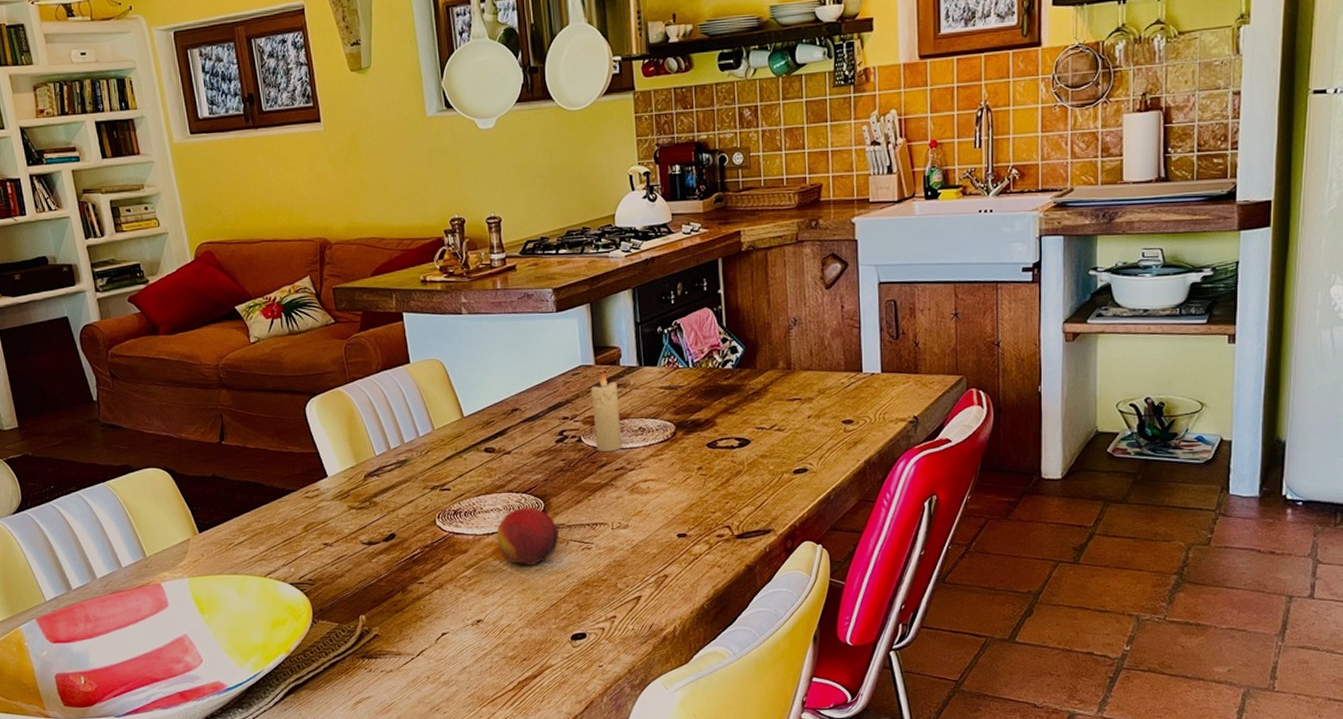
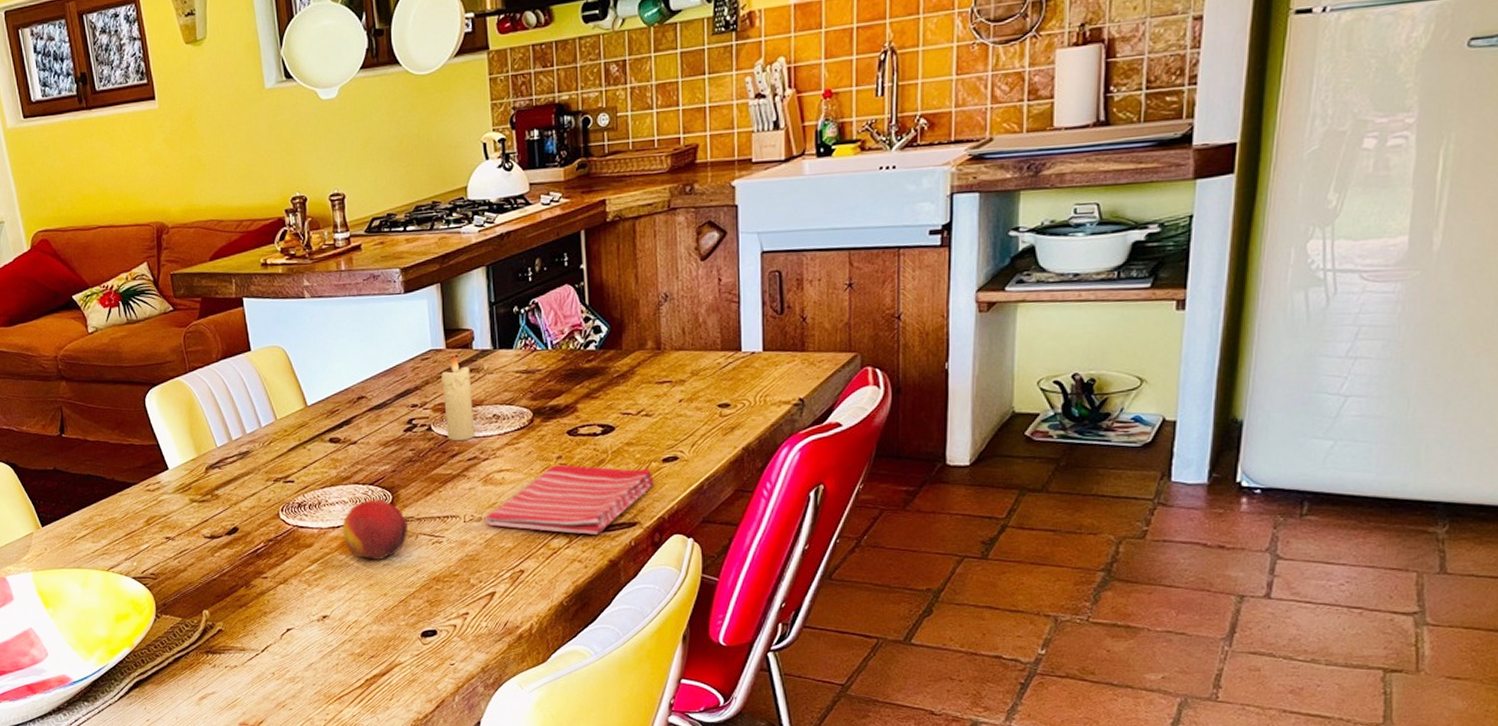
dish towel: none [630,475,786,542] -> present [484,465,654,536]

